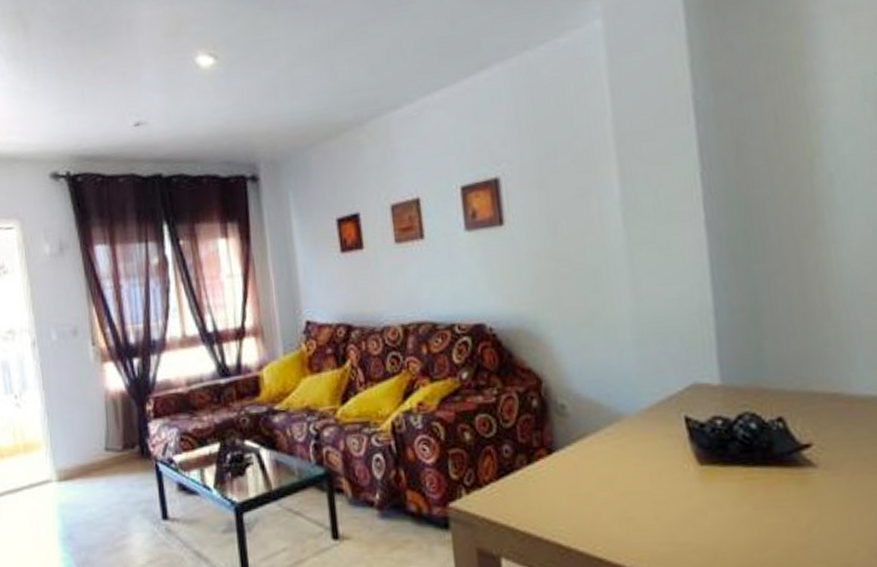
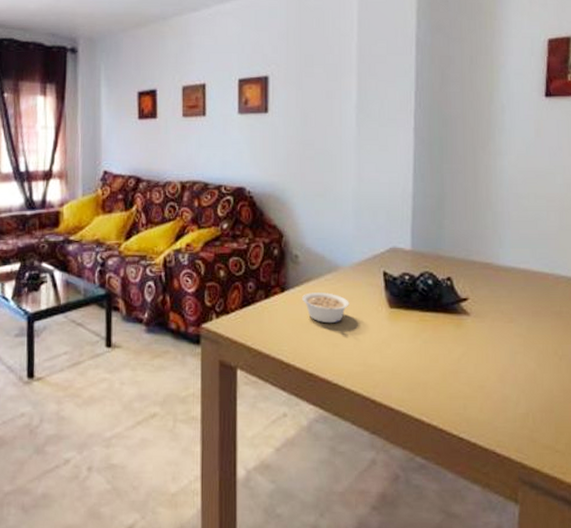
legume: none [577,450,643,492] -> present [302,292,349,324]

